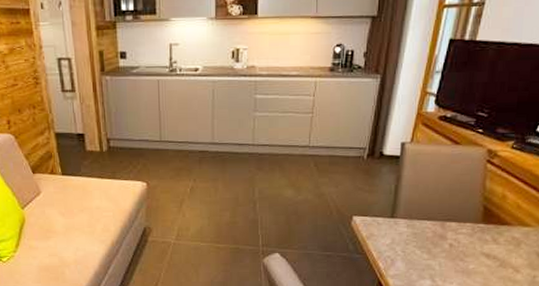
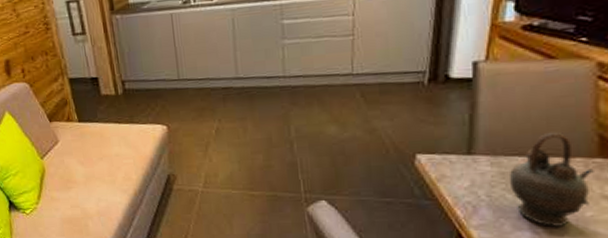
teapot: none [419,202,478,276] -> present [508,132,594,227]

